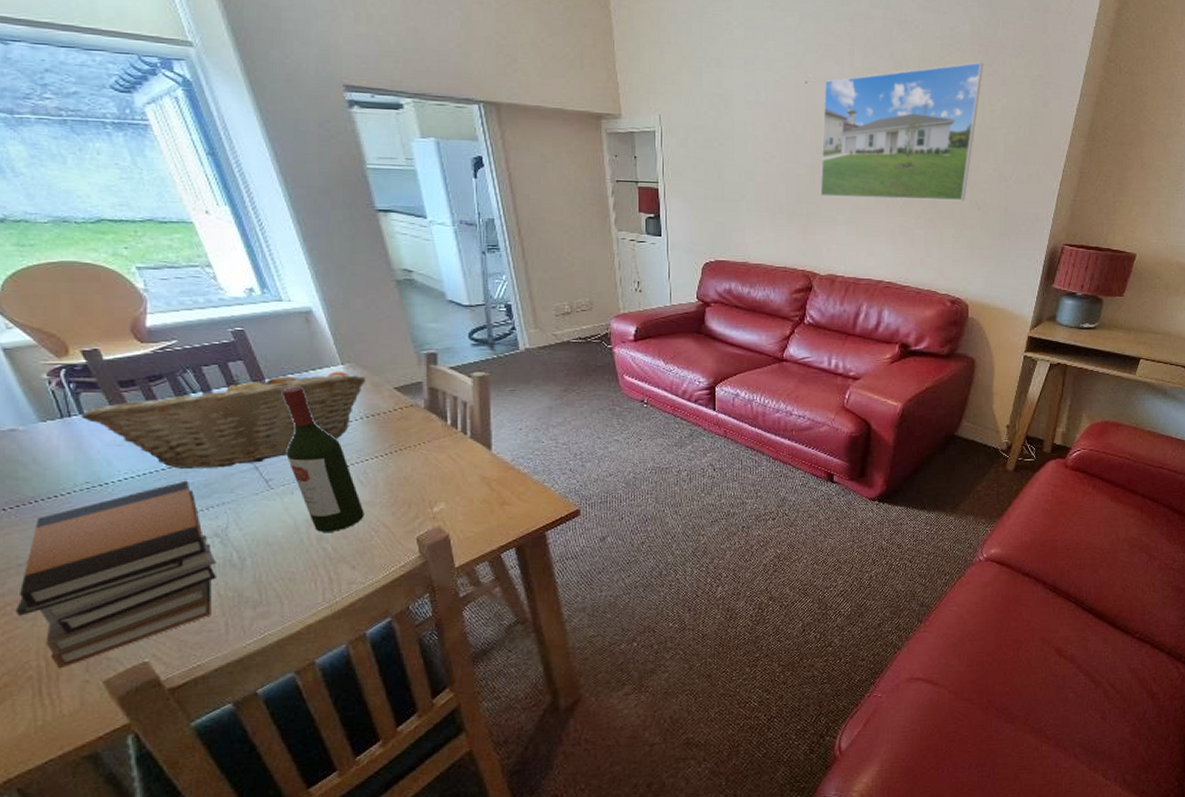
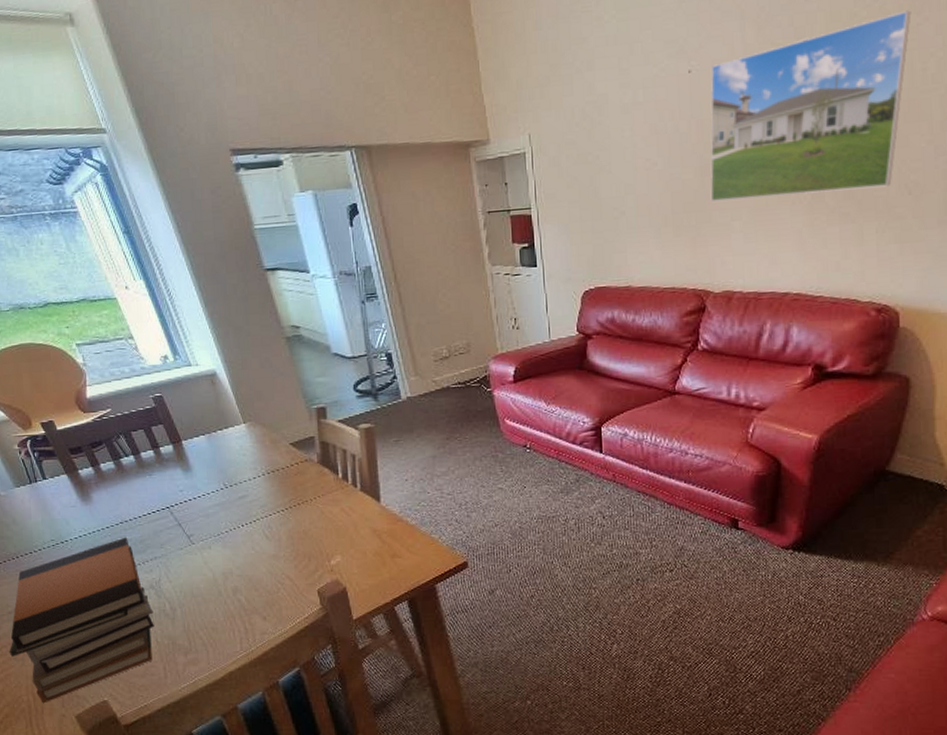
fruit basket: present [80,371,366,469] -> none [44,429,265,526]
wine bottle: present [281,388,364,532] -> none [195,447,271,584]

